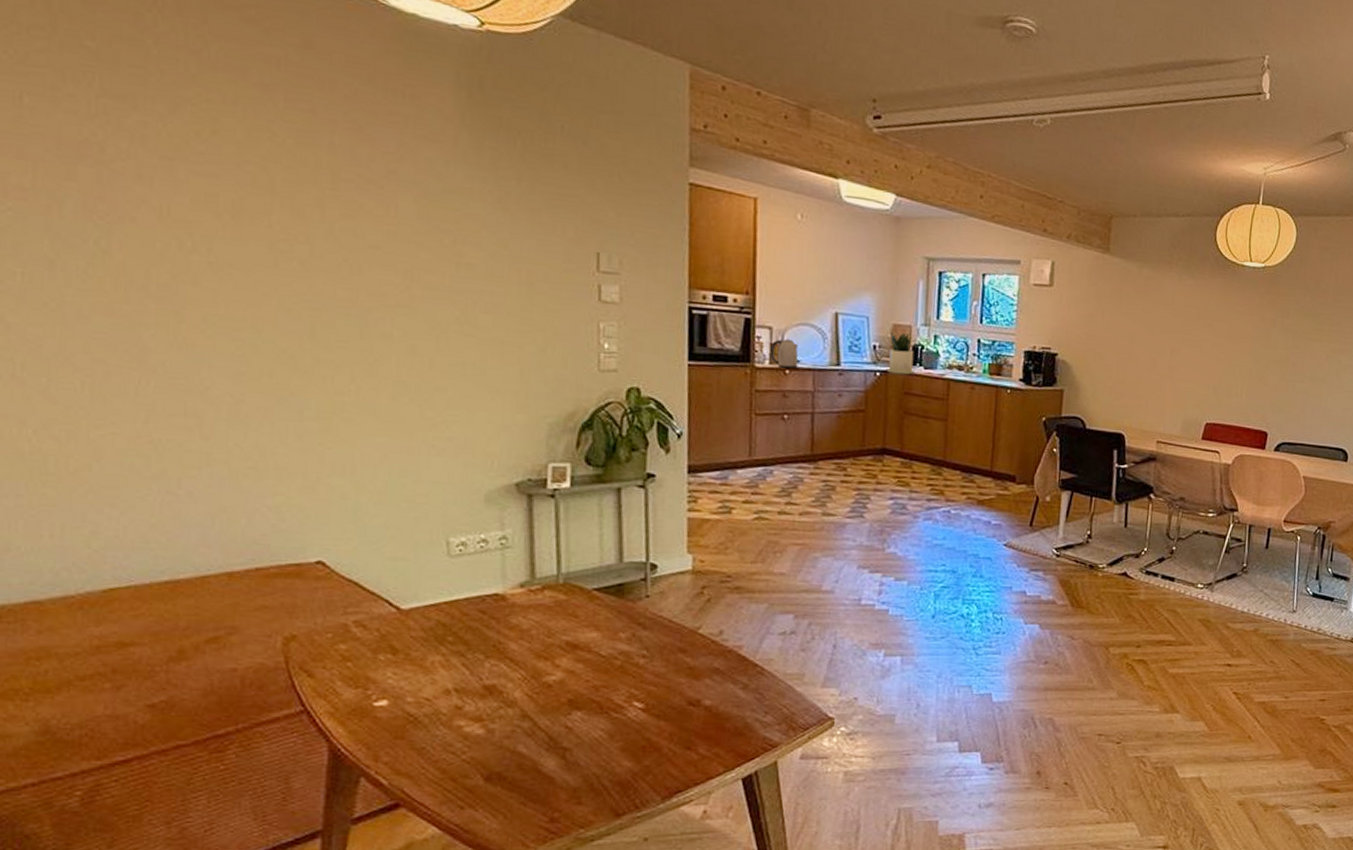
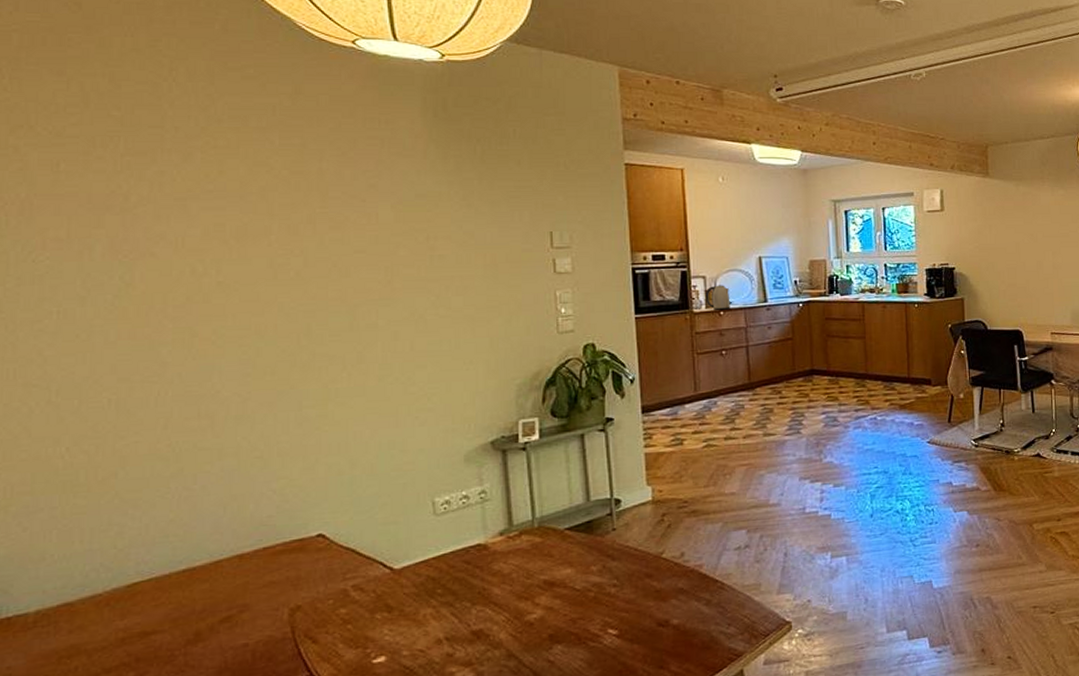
planter: present [887,332,916,376] -> none [808,266,833,304]

